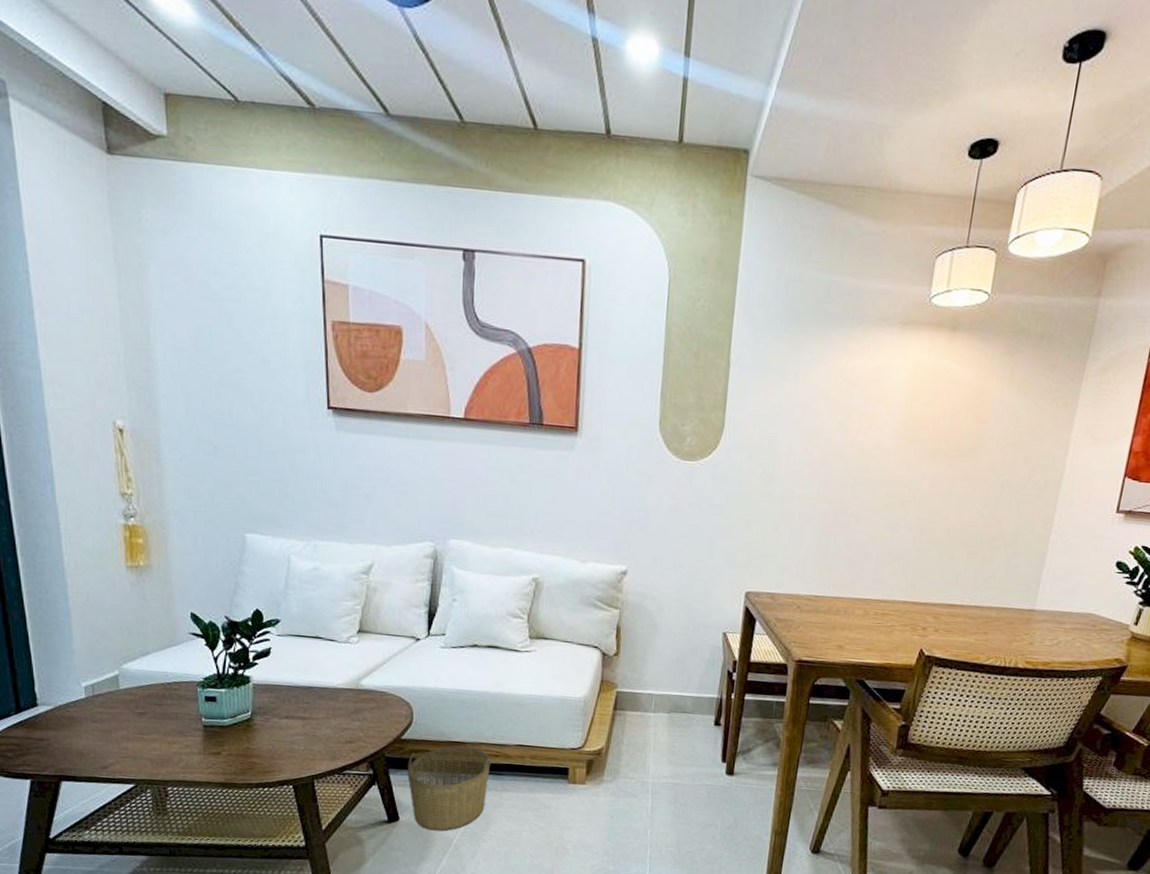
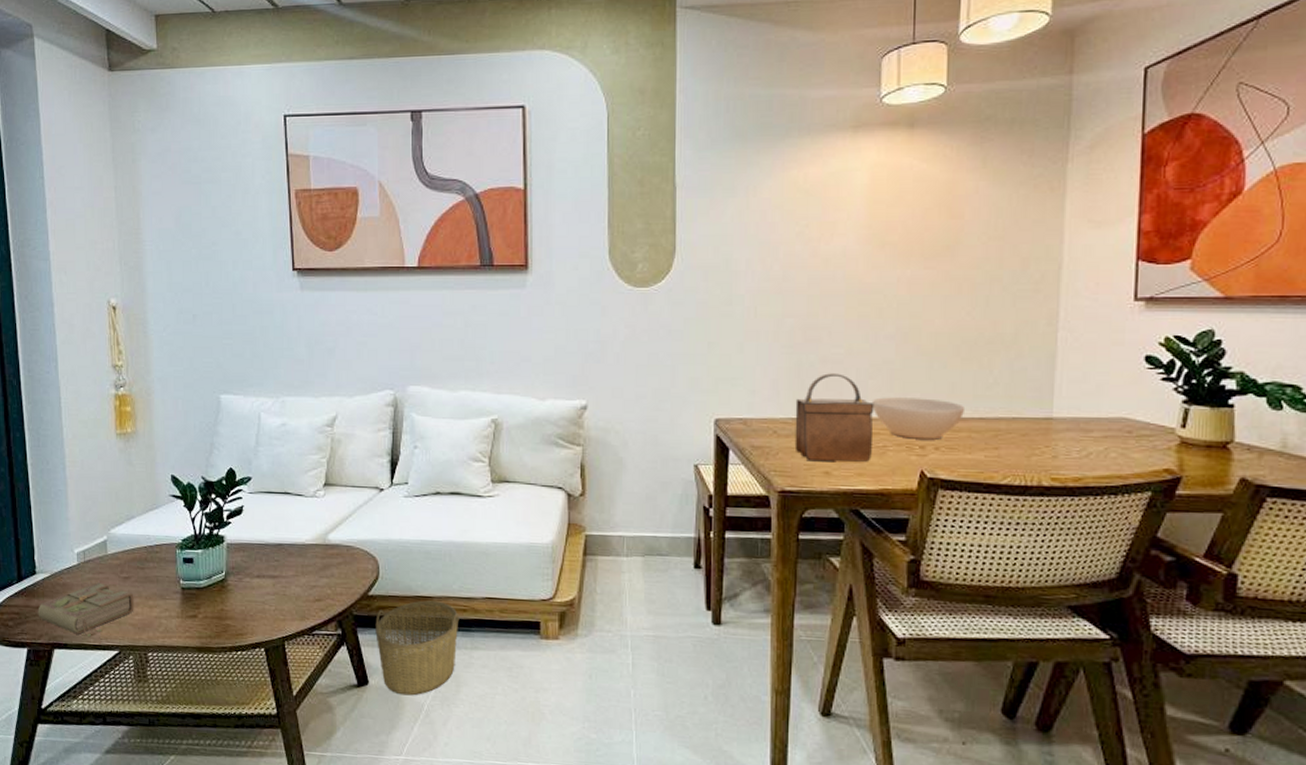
diary: none [41,716,151,771] -> present [38,582,134,638]
handbag: none [814,557,889,639] -> present [794,373,874,463]
bowl: none [886,582,964,623] -> present [871,397,964,440]

